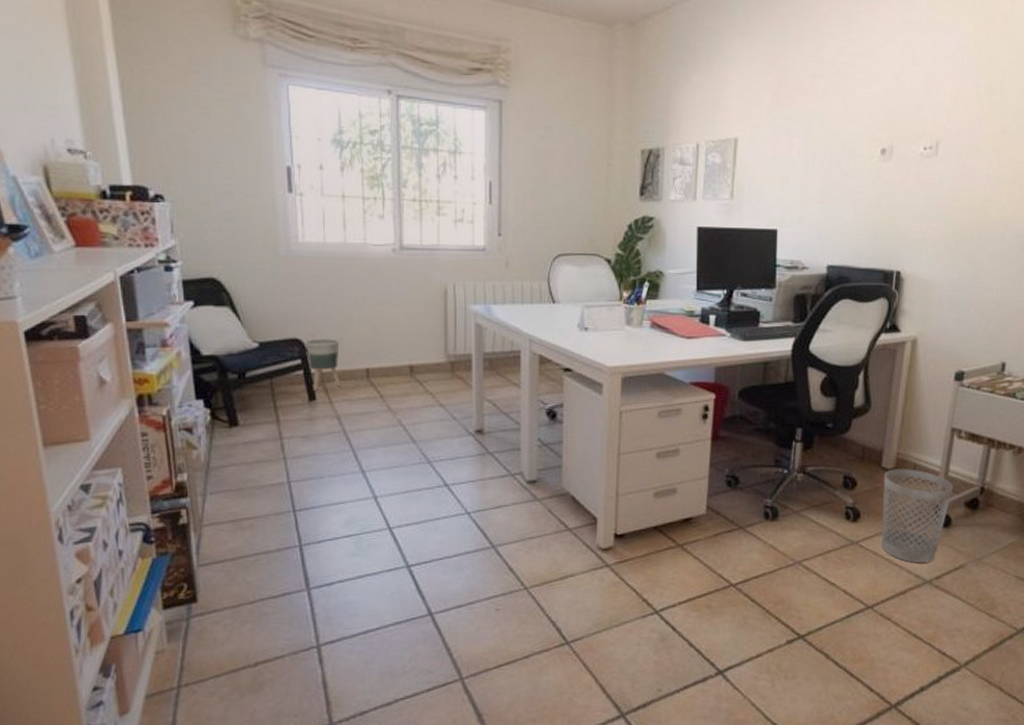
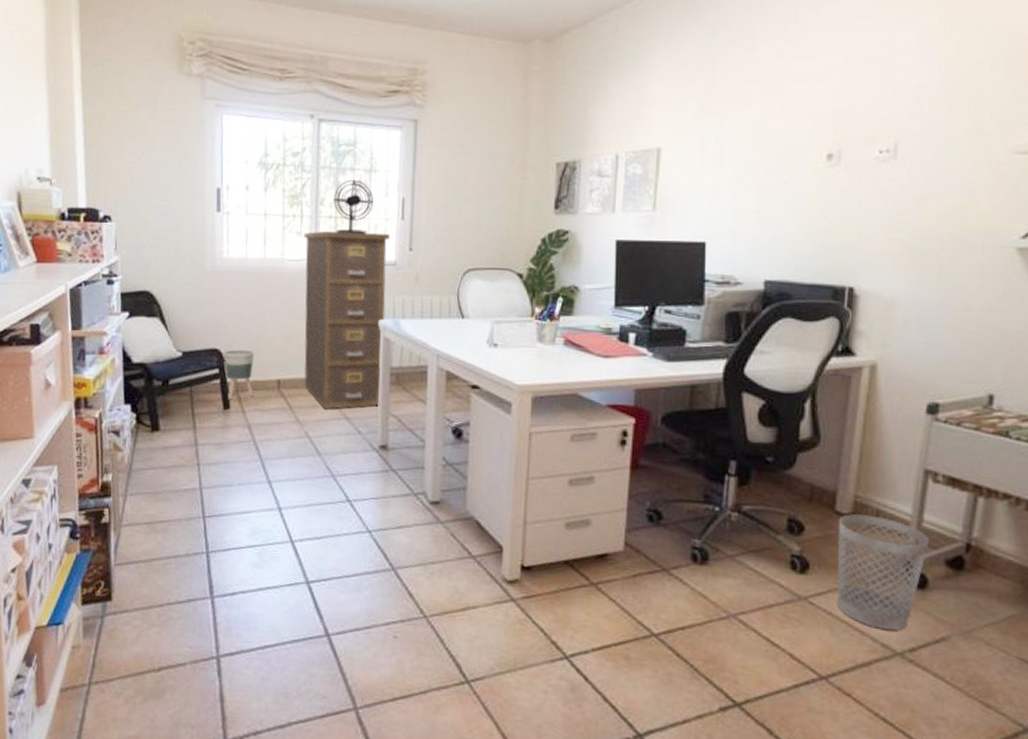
filing cabinet: none [387,214,478,396] -> present [304,230,390,409]
desk fan: none [416,161,459,218] -> present [333,179,374,234]

